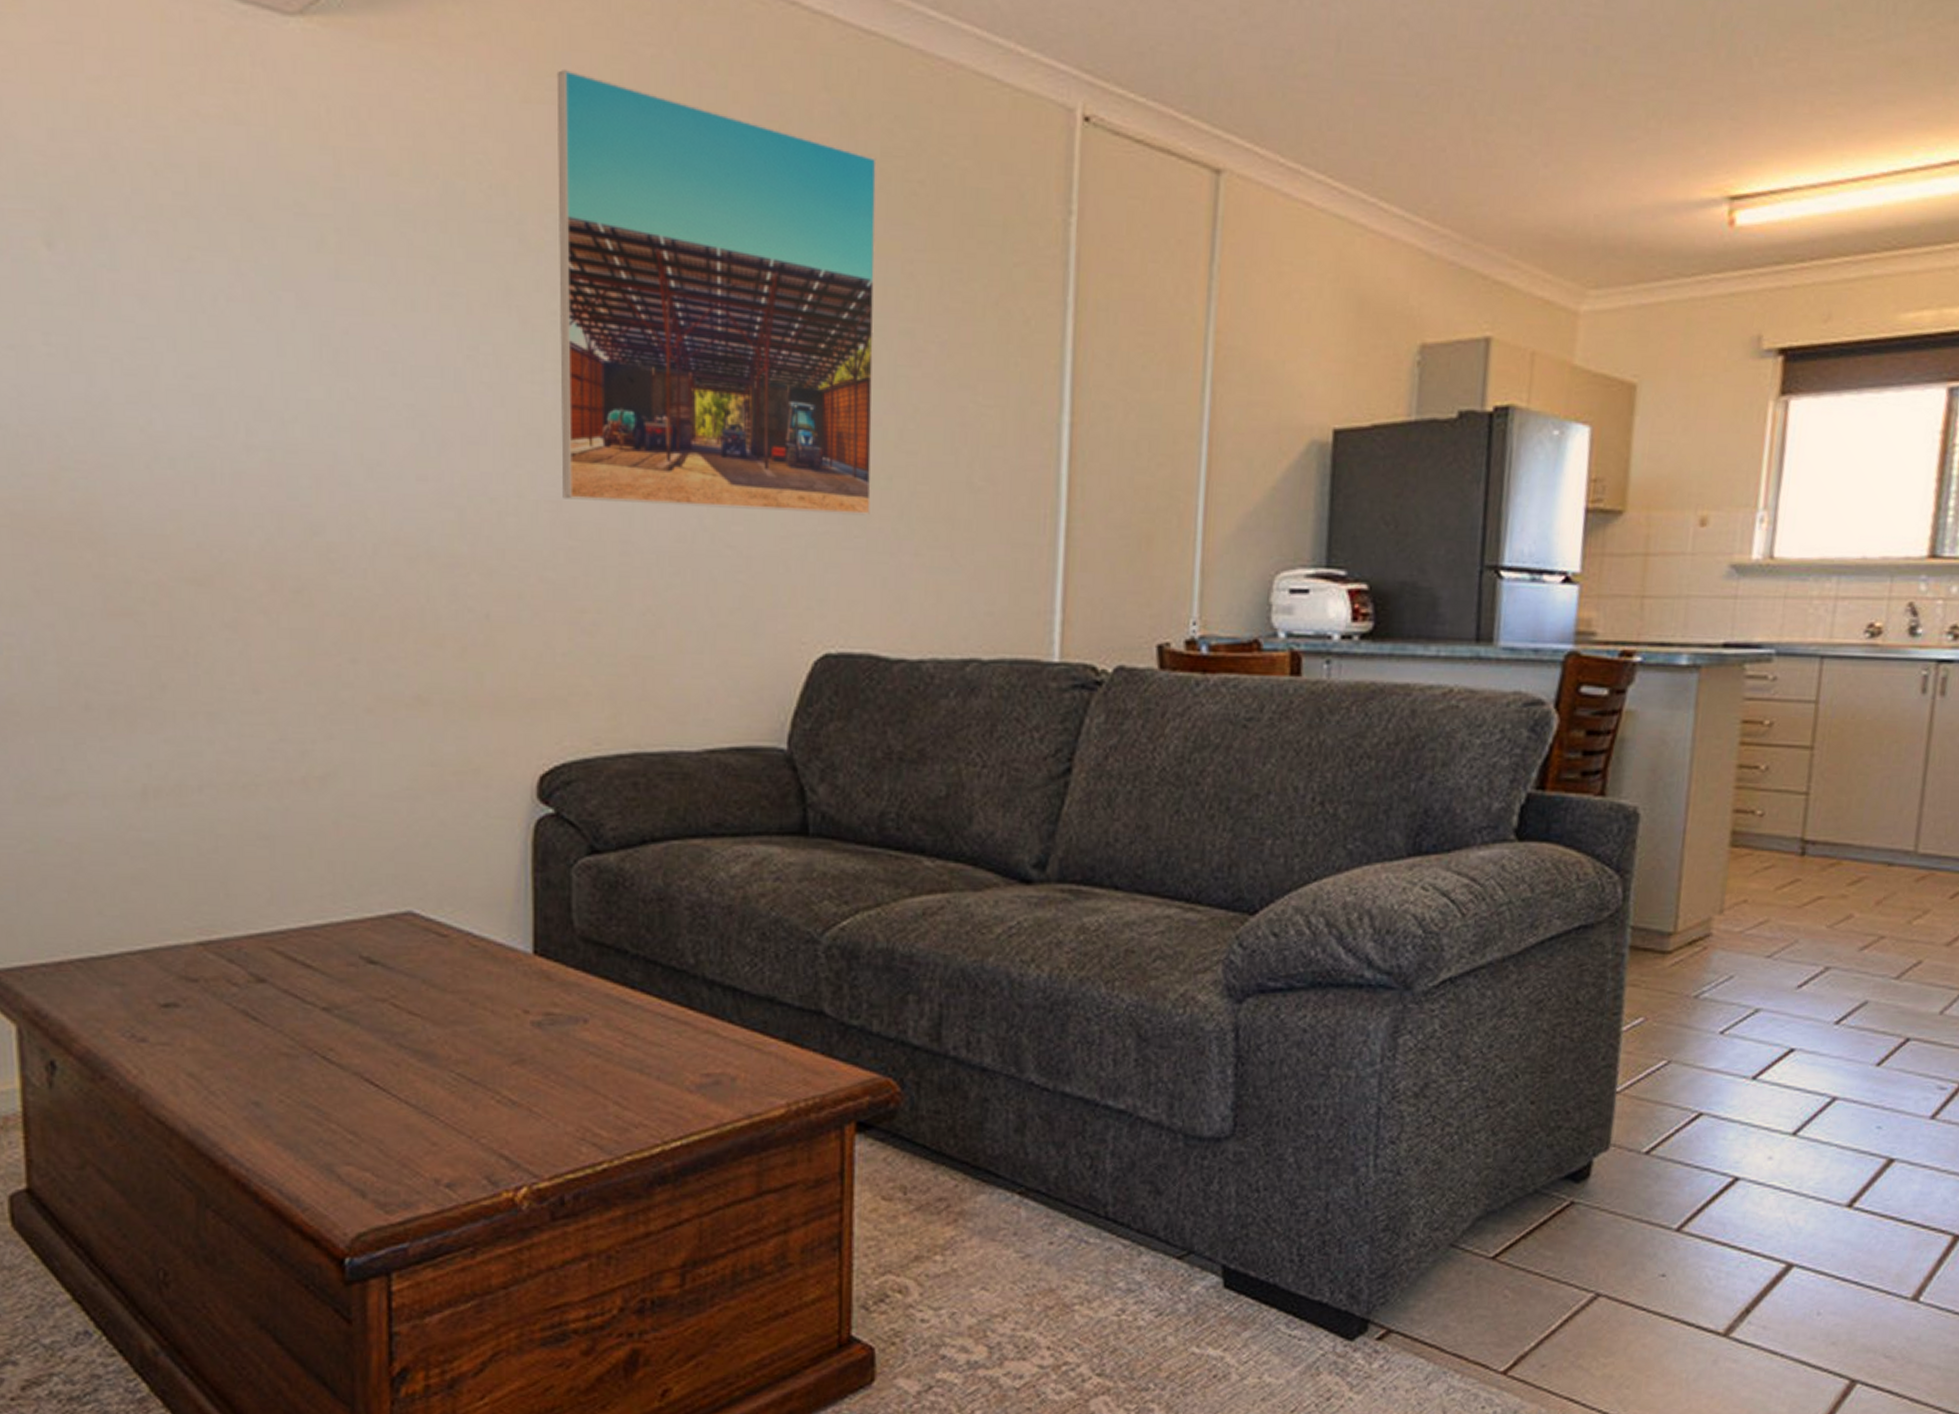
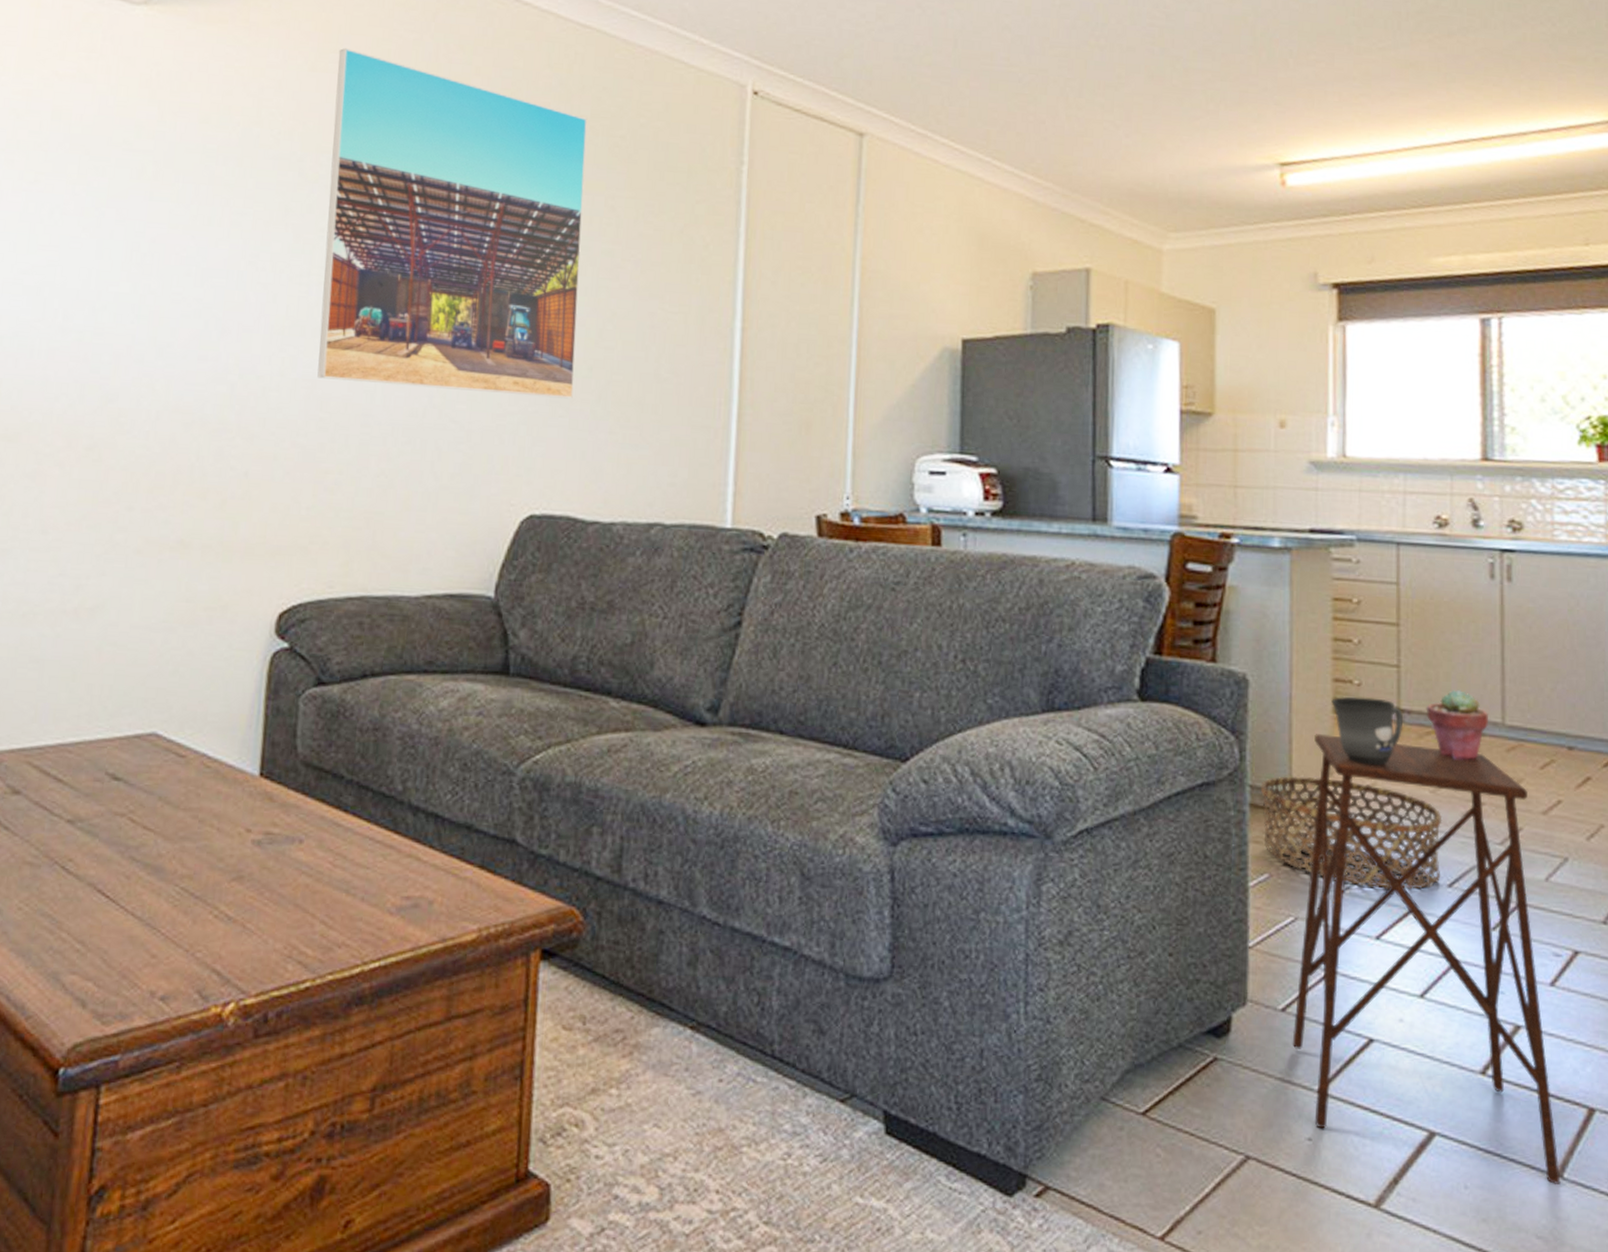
basket: none [1641,915,1838,1029] -> present [1260,776,1443,889]
side table: none [1653,870,1933,1307] -> present [1292,734,1561,1184]
mug: none [1729,828,1807,900] -> present [1331,696,1404,765]
potted succulent: none [1832,816,1900,893] -> present [1426,689,1488,761]

